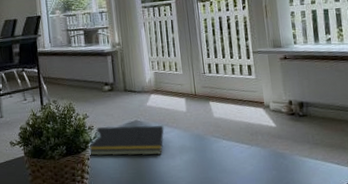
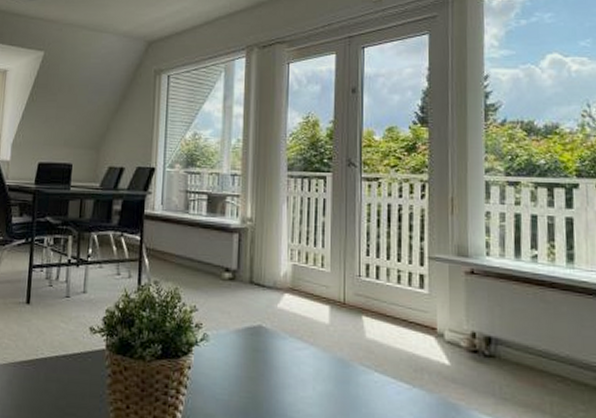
notepad: present [88,124,165,156] -> none [191,326,296,378]

